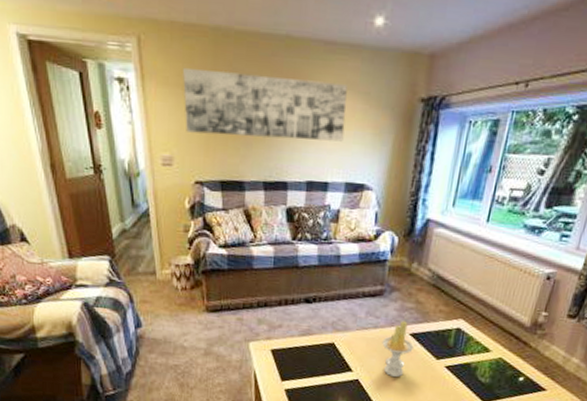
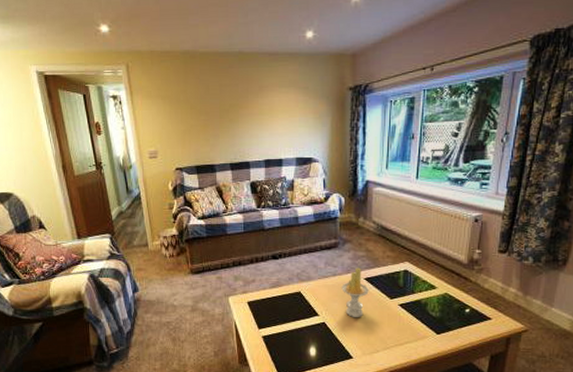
wall art: present [183,67,347,142] -> none [162,82,291,131]

